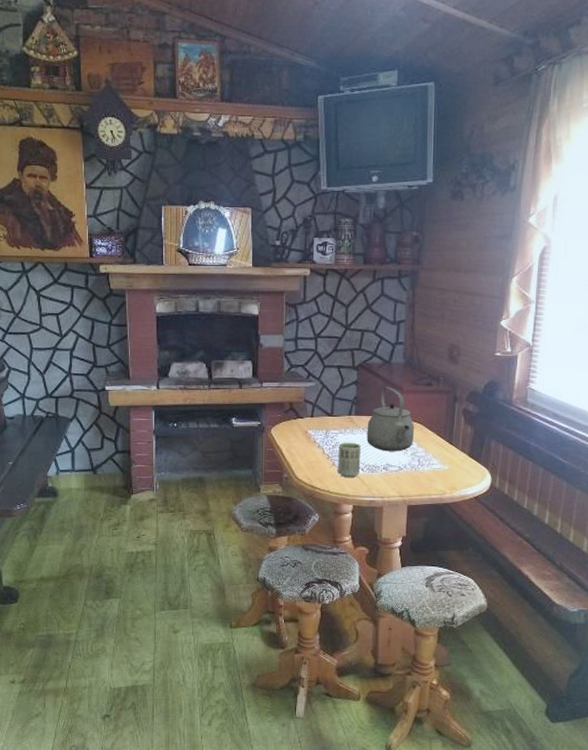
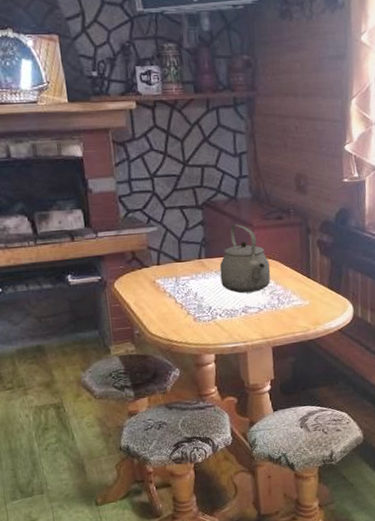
cup: present [338,443,361,477] -> none [191,288,218,326]

